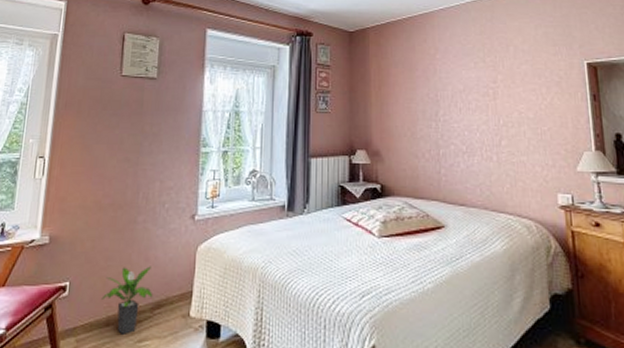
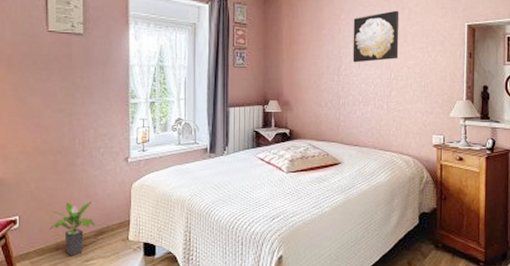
wall art: none [450,48,507,107] -> present [352,10,400,63]

